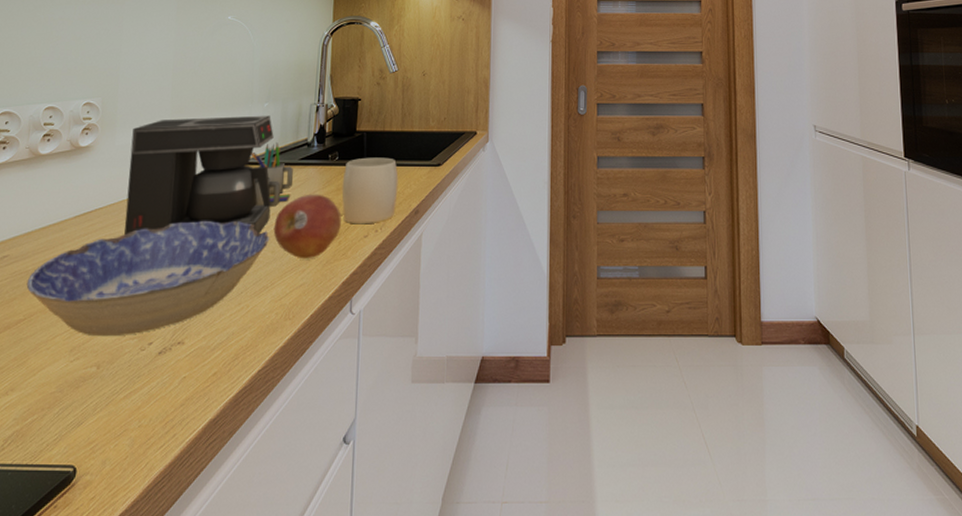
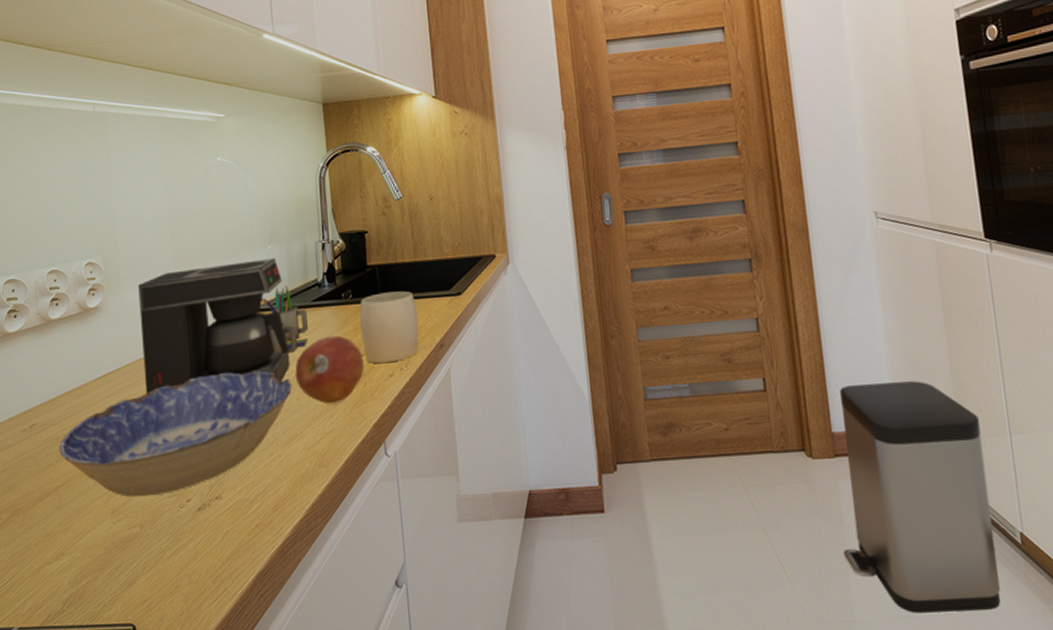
pedal bin: none [762,280,896,496] -> present [839,381,1000,613]

